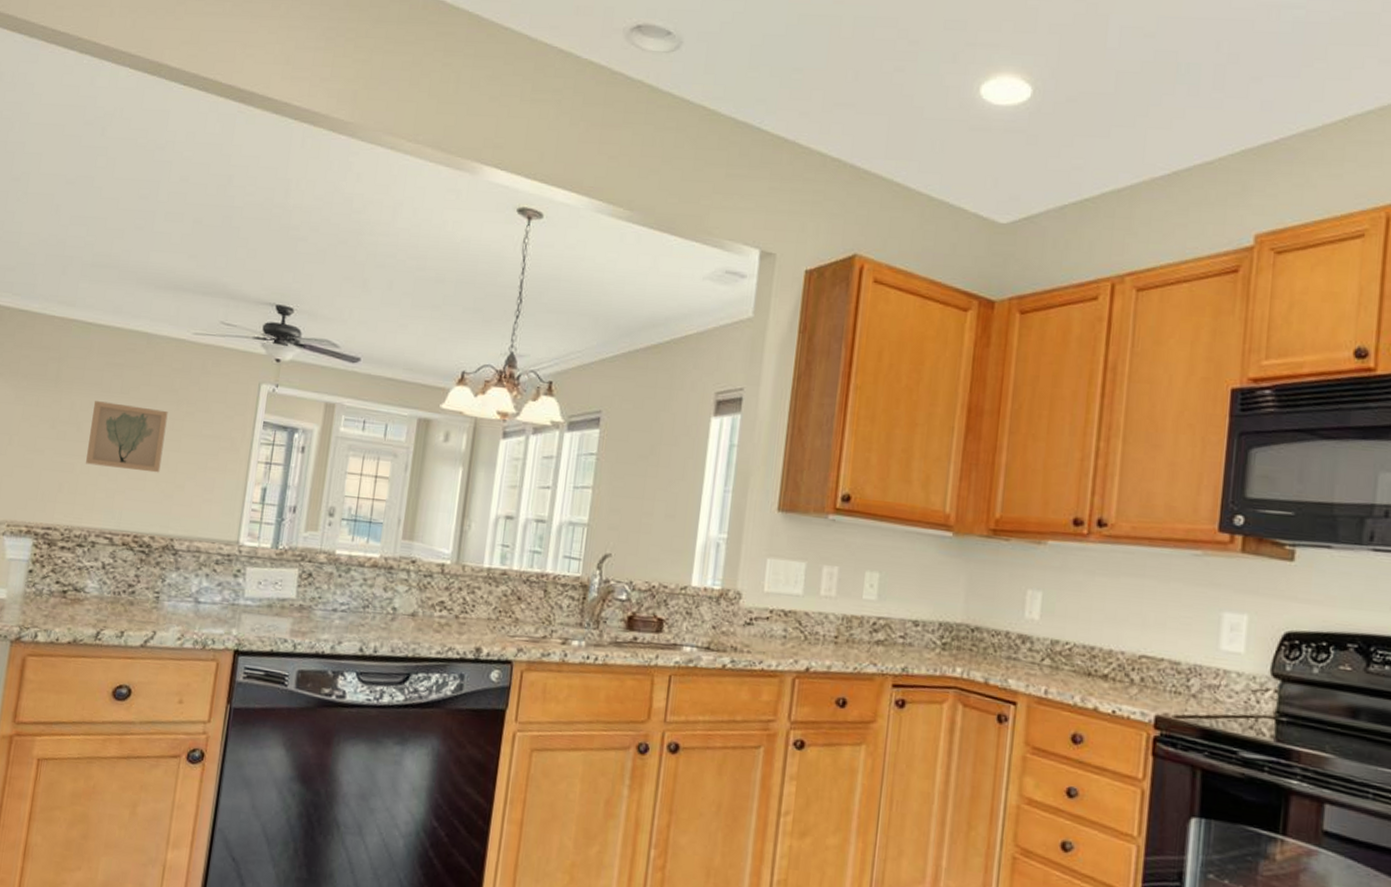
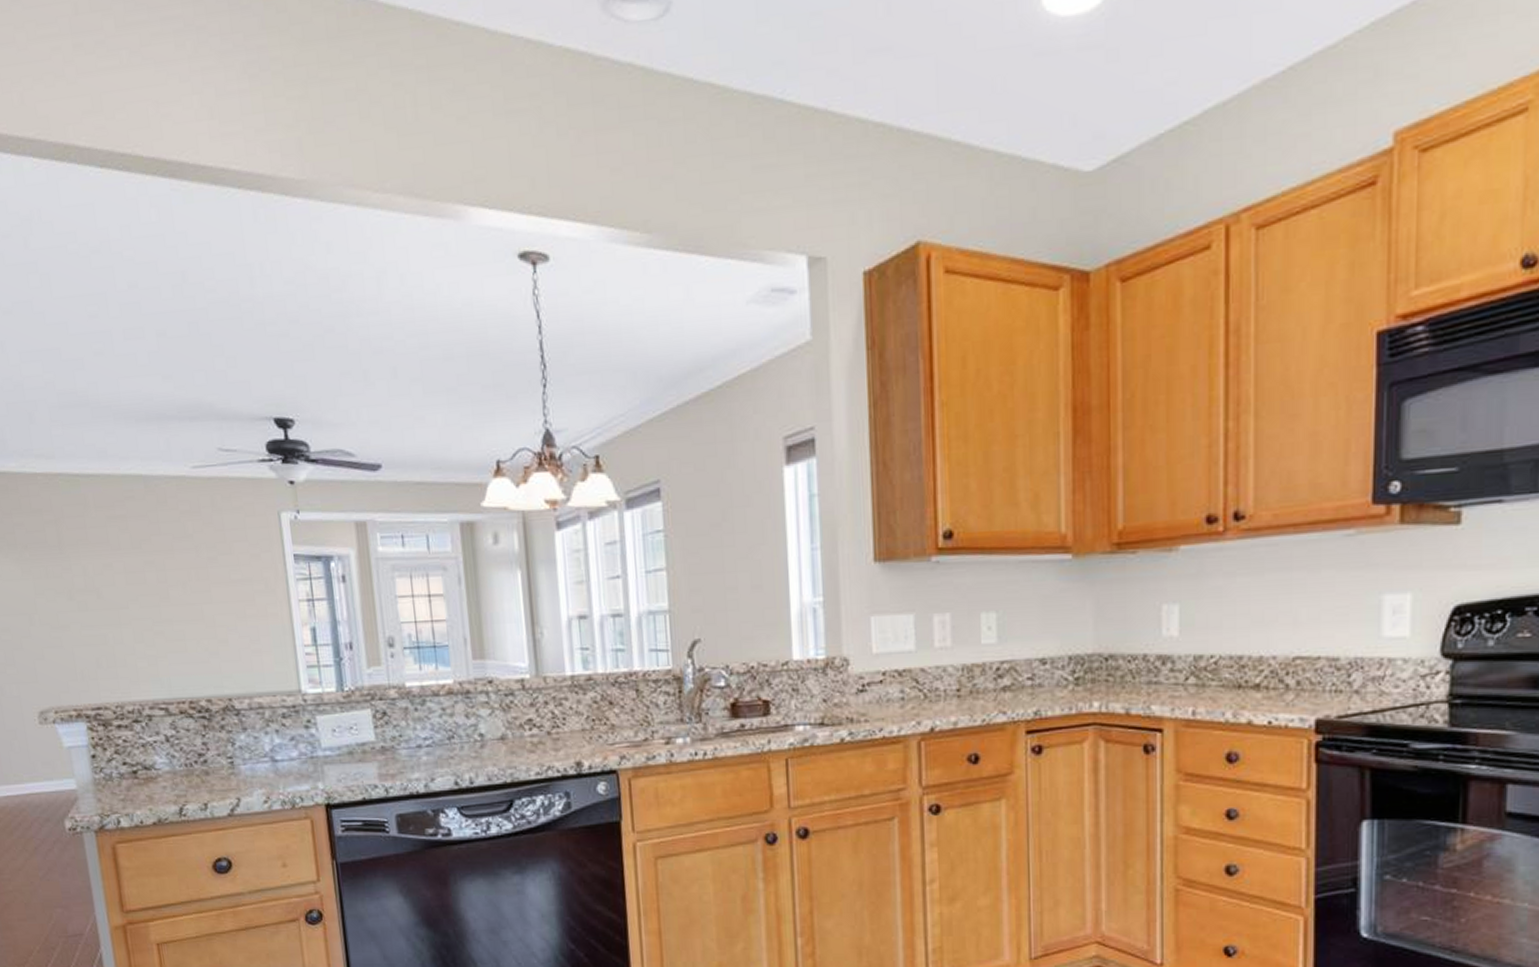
wall art: present [86,401,168,473] -> none [107,560,198,633]

